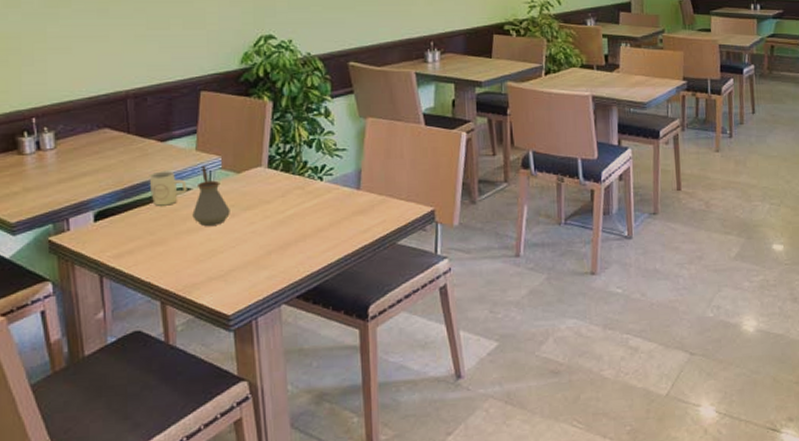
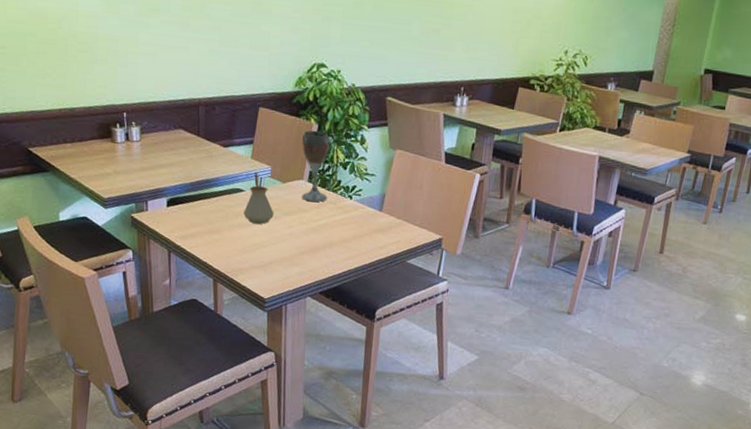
mug: present [149,171,187,206] -> none [211,172,242,202]
cup: none [256,108,293,190] -> present [302,130,330,202]

